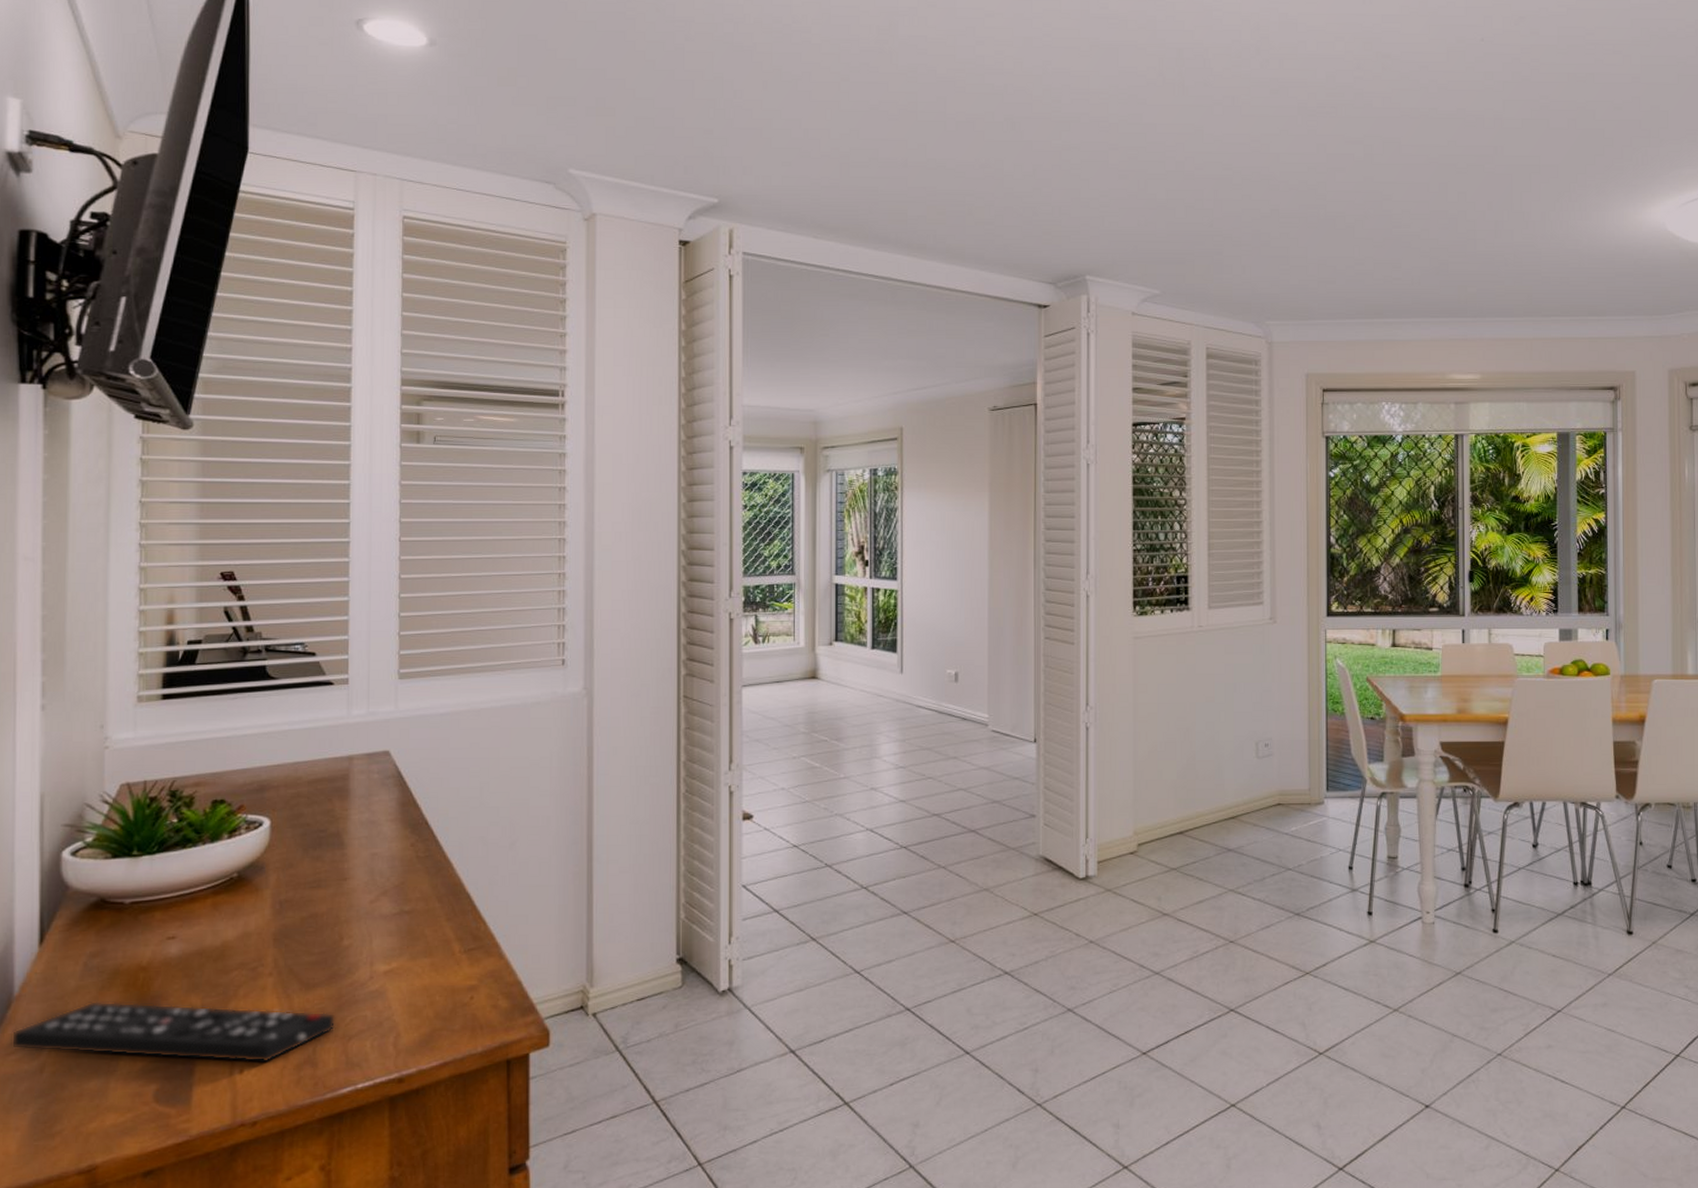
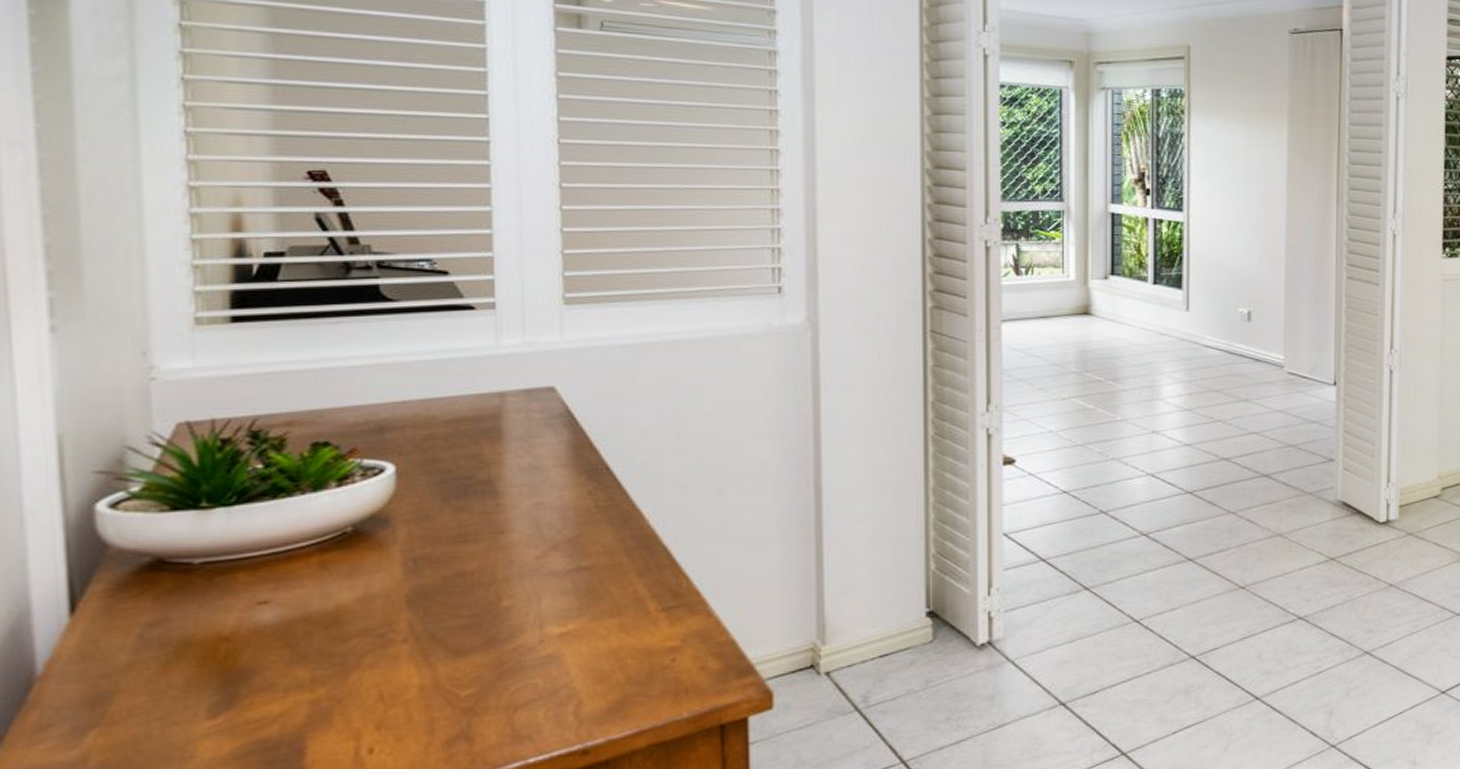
remote control: present [11,1001,336,1063] -> none [36,678,497,741]

